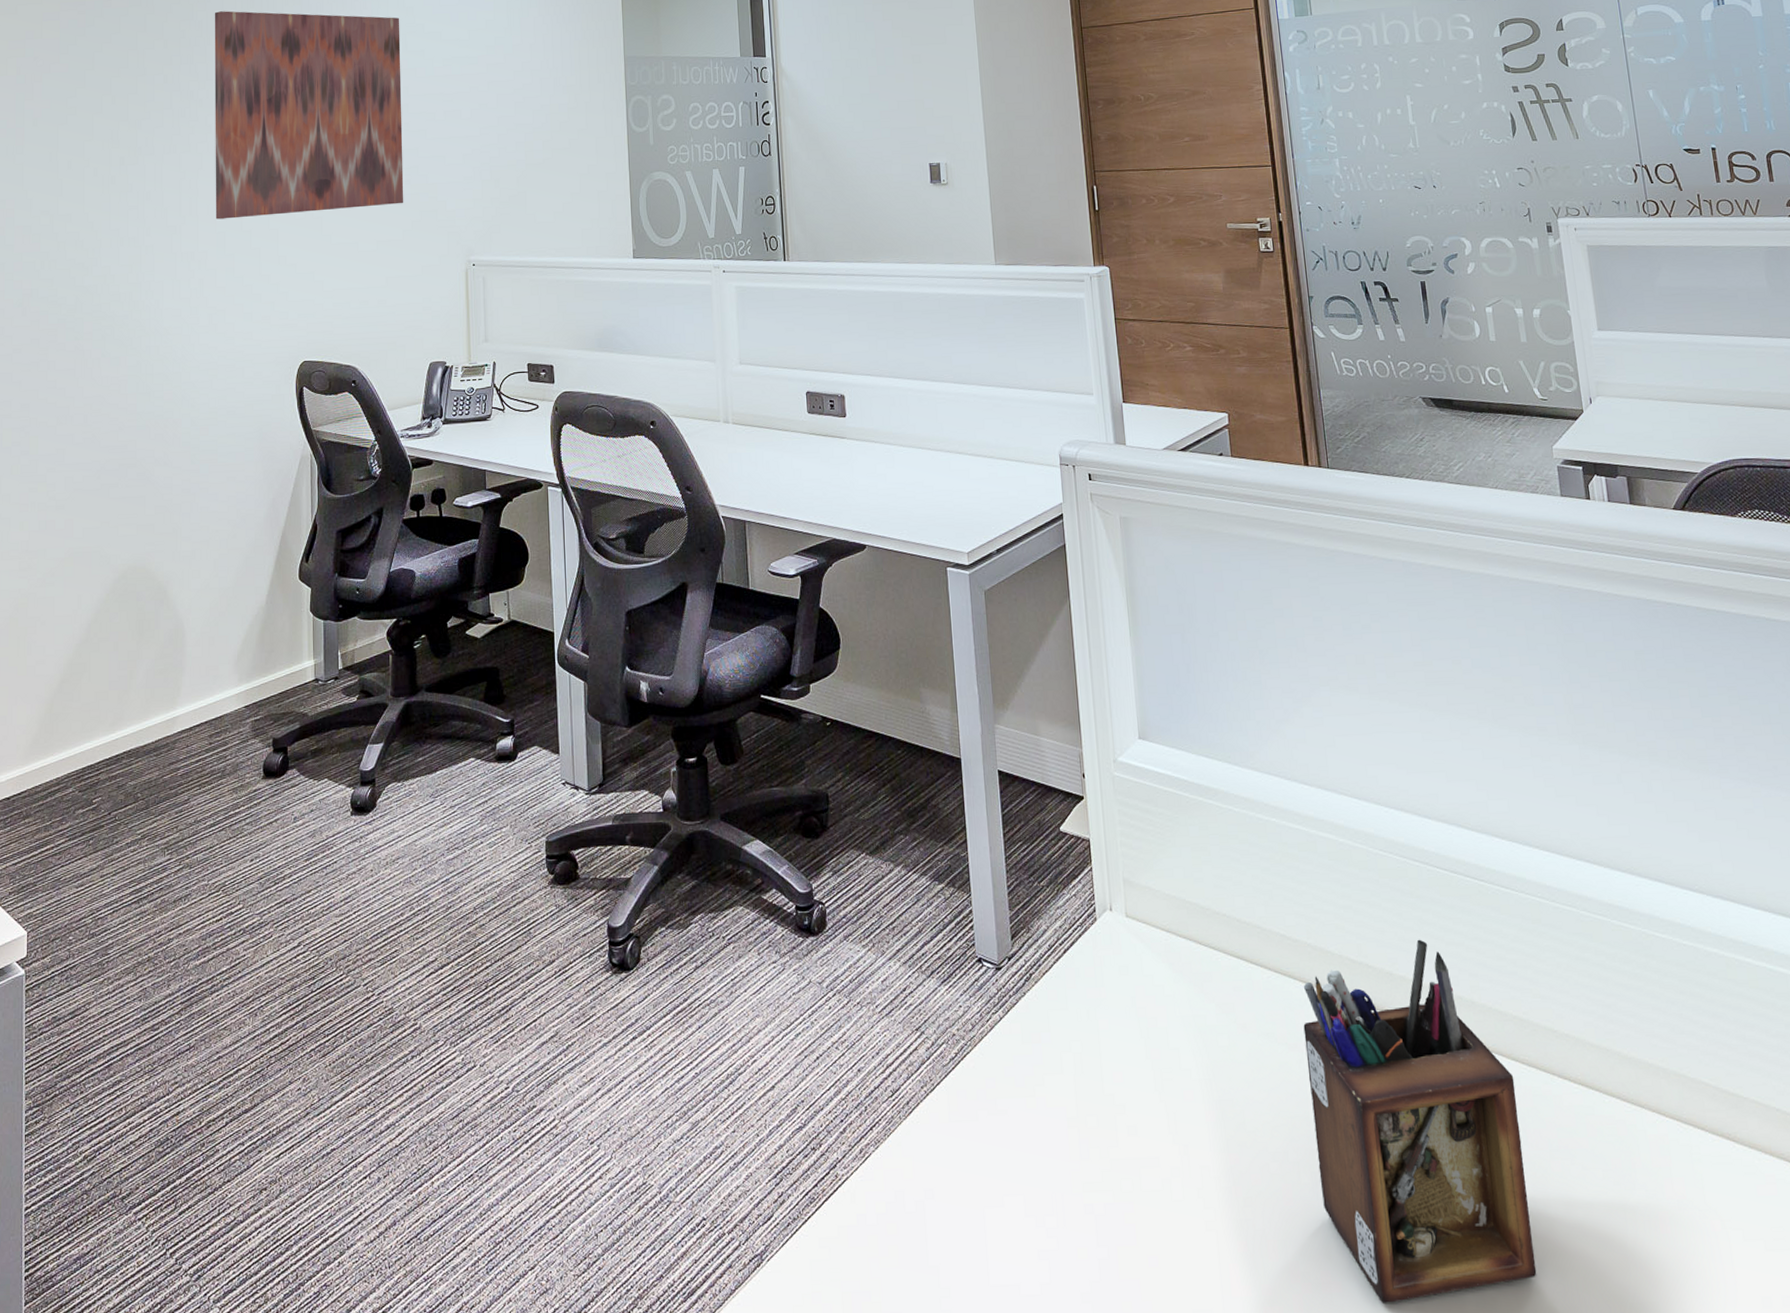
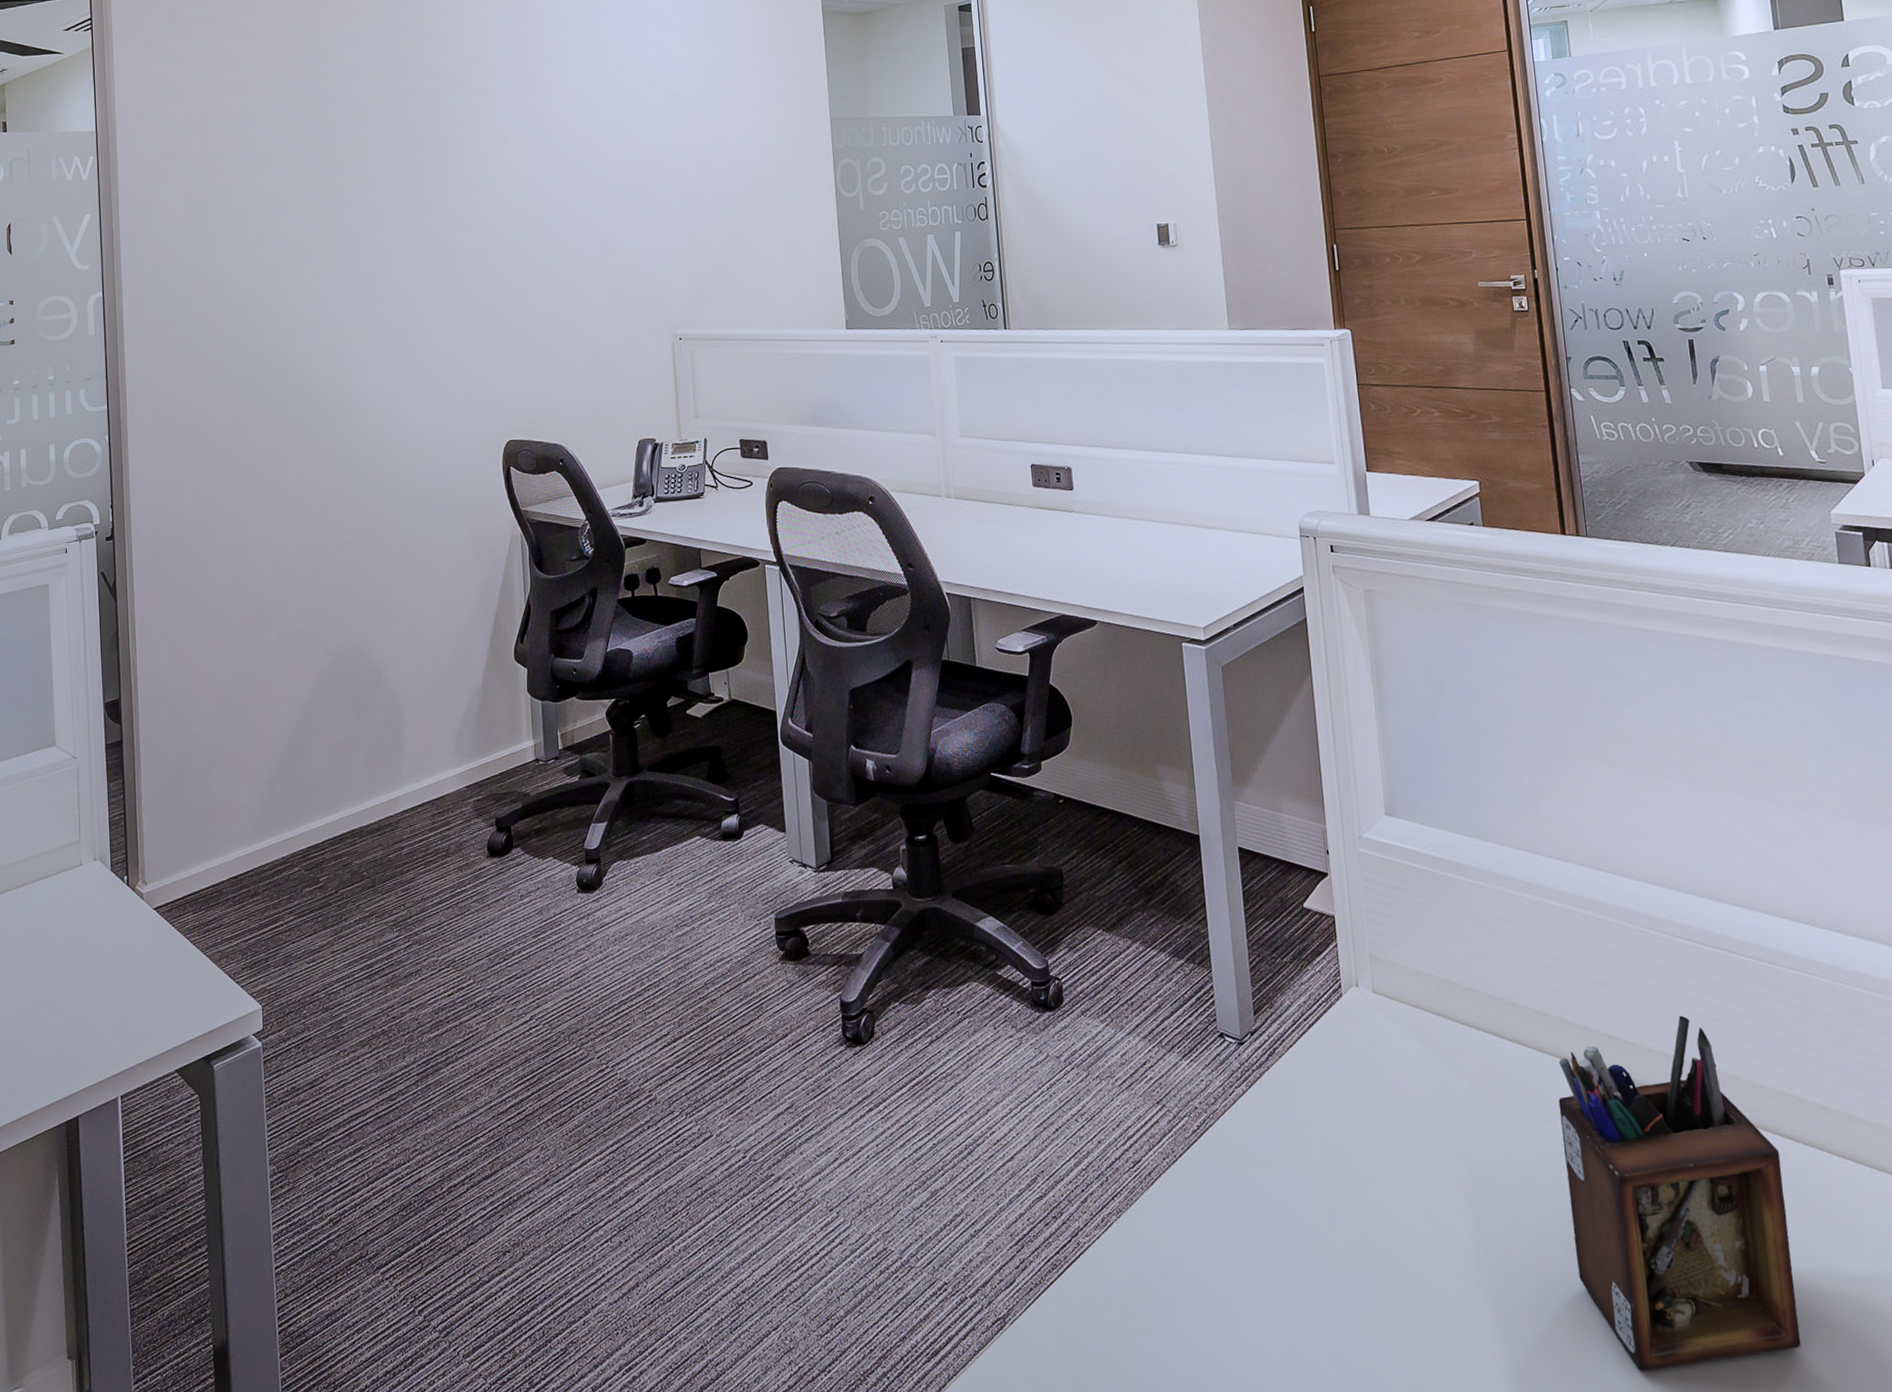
wall art: present [214,11,404,220] -> none [400,79,606,297]

